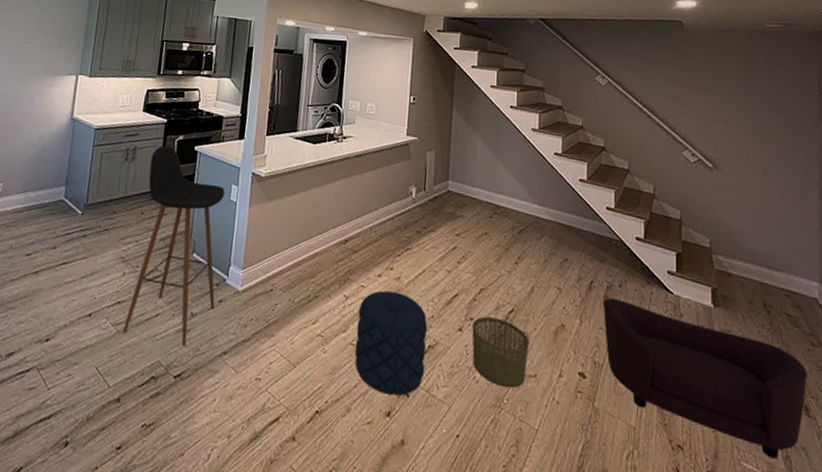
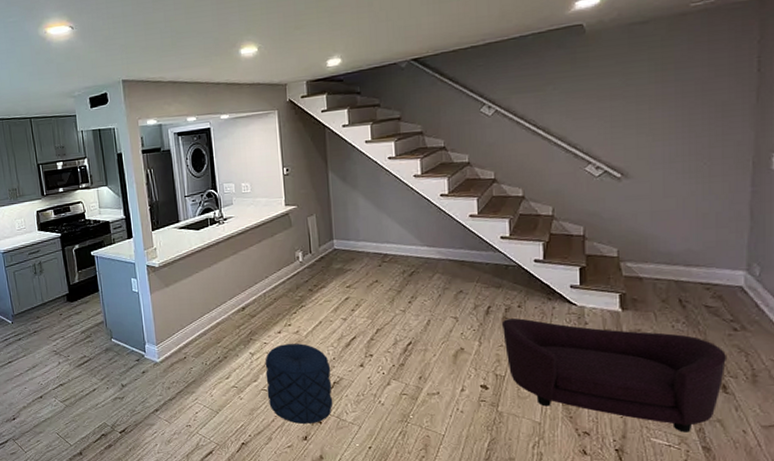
bar stool: present [123,145,225,347] -> none [55,256,140,410]
basket: present [472,316,530,388] -> none [372,351,430,406]

